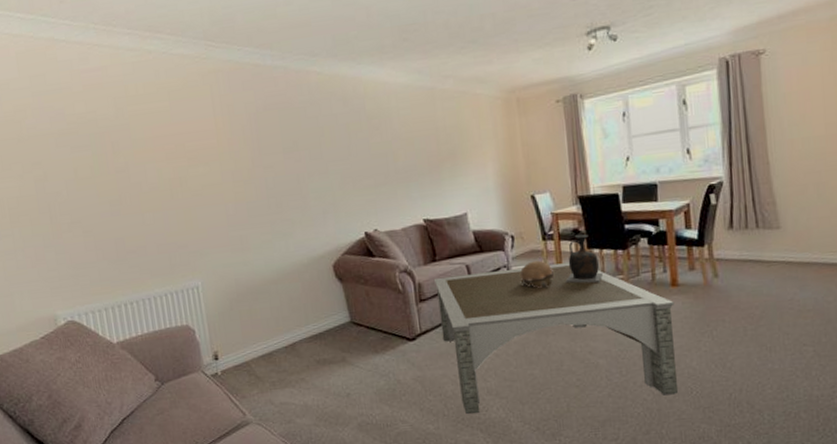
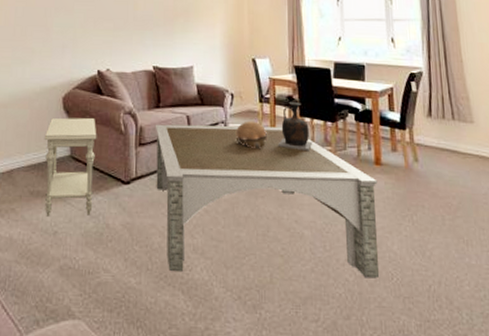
side table: none [320,281,382,381] -> present [44,117,97,217]

